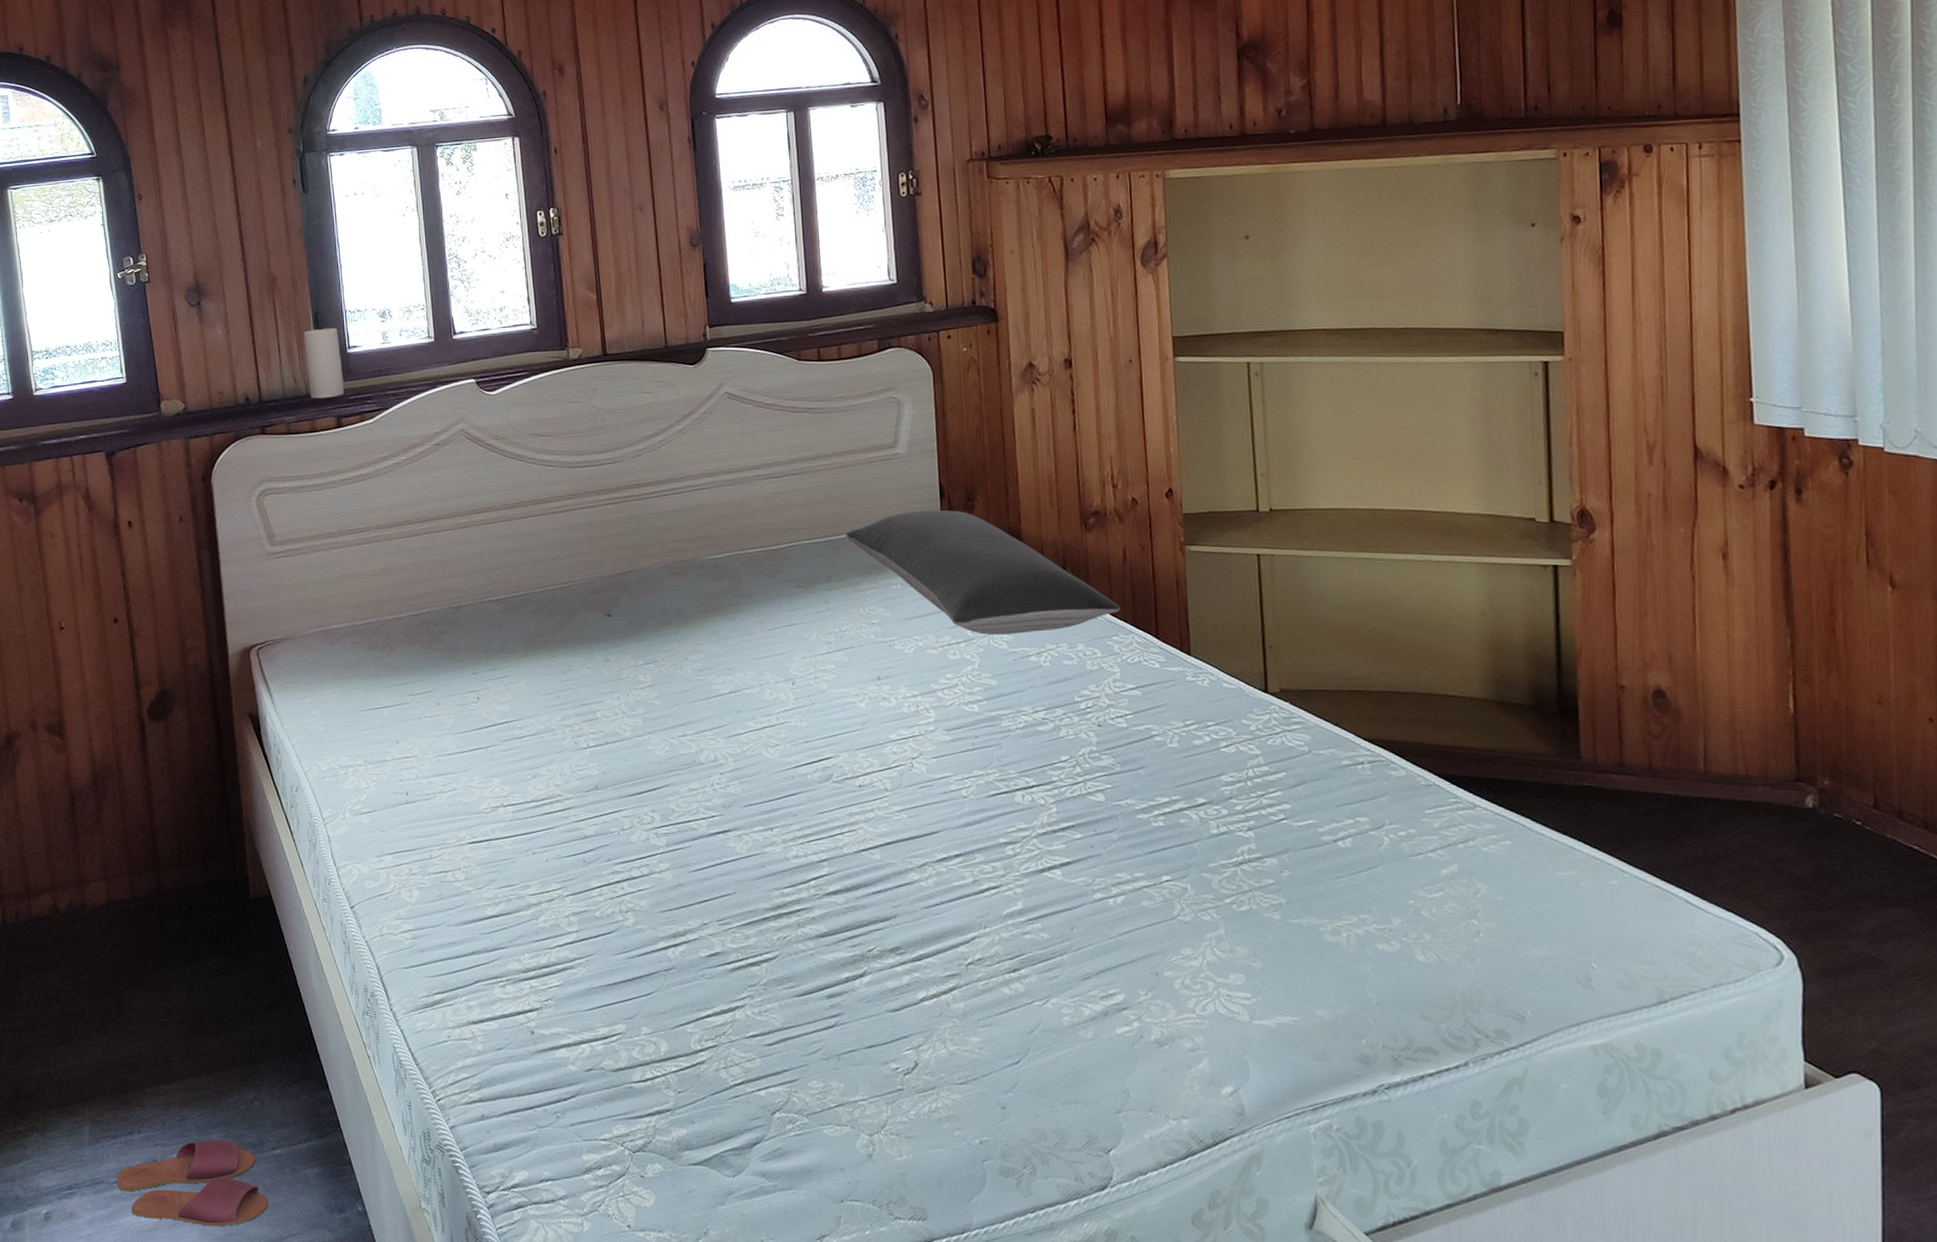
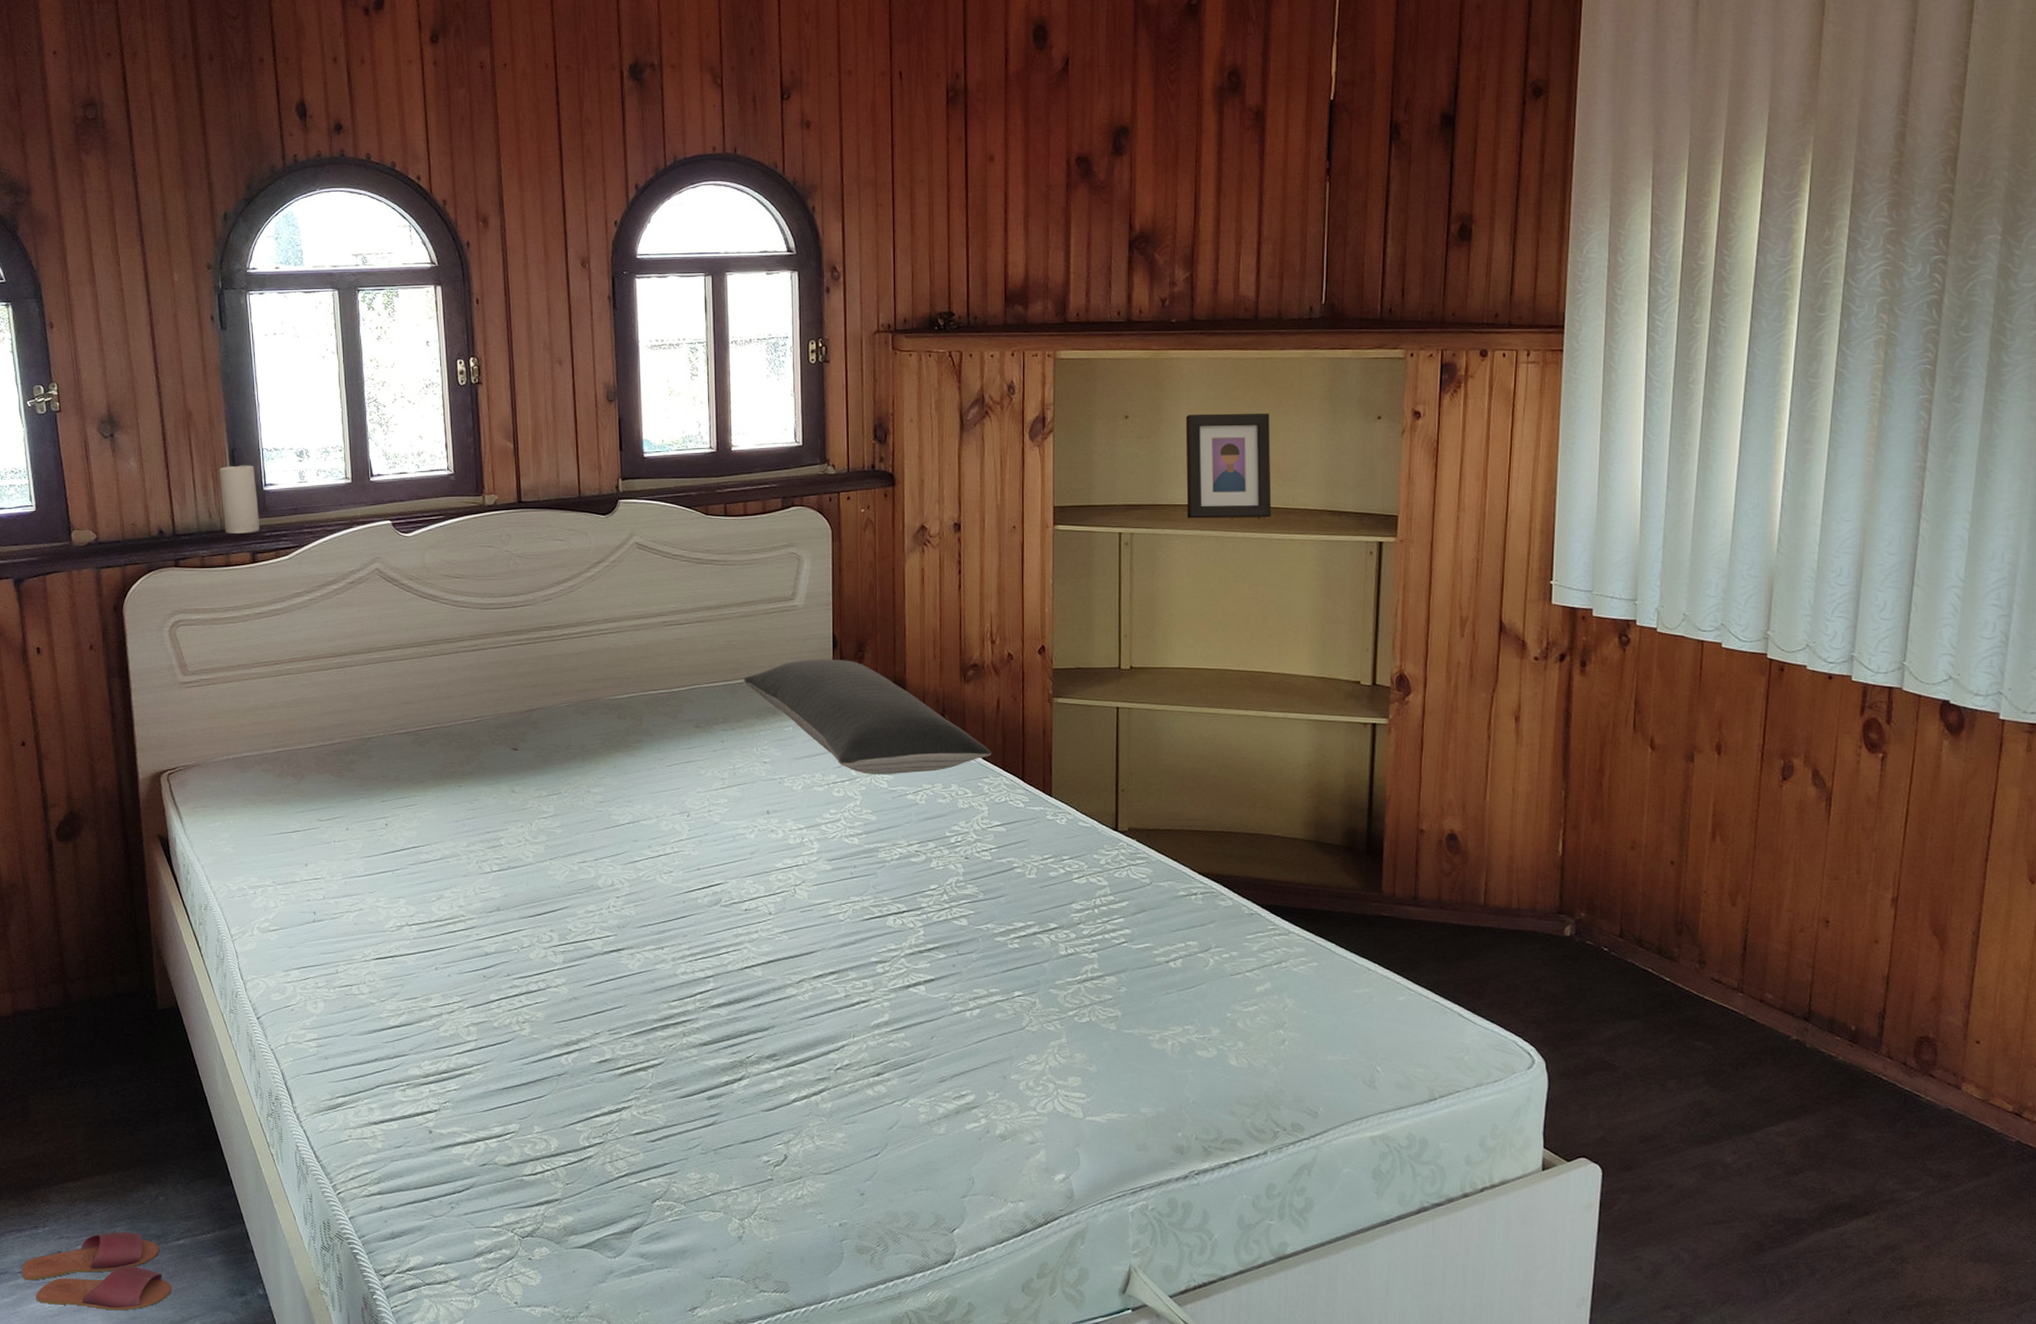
picture frame: none [1313,226,1418,344] -> present [1185,413,1272,519]

